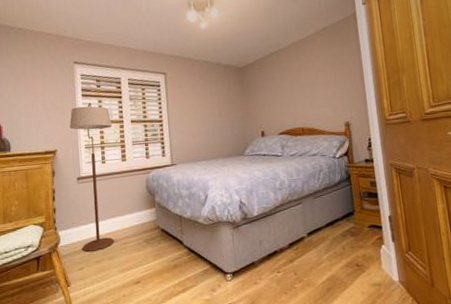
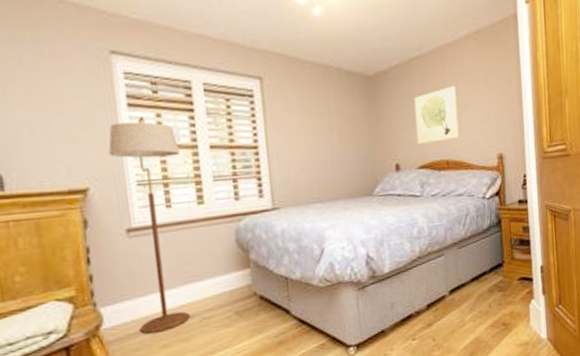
wall art: none [274,70,312,116] -> present [414,85,459,144]

